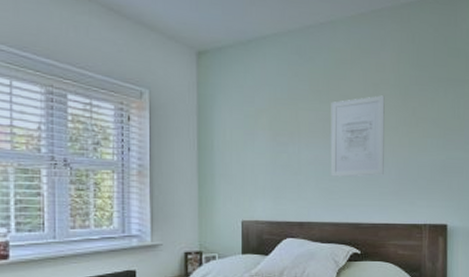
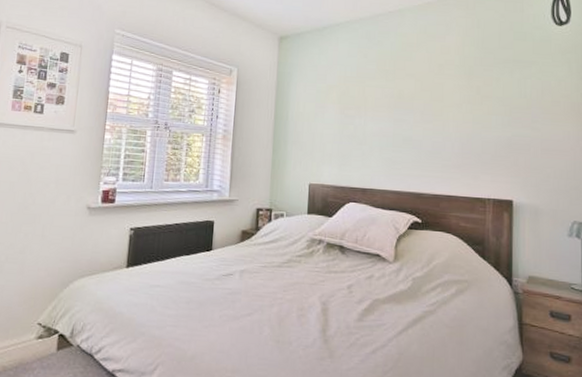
wall art: present [330,95,385,177] -> none [395,75,449,149]

